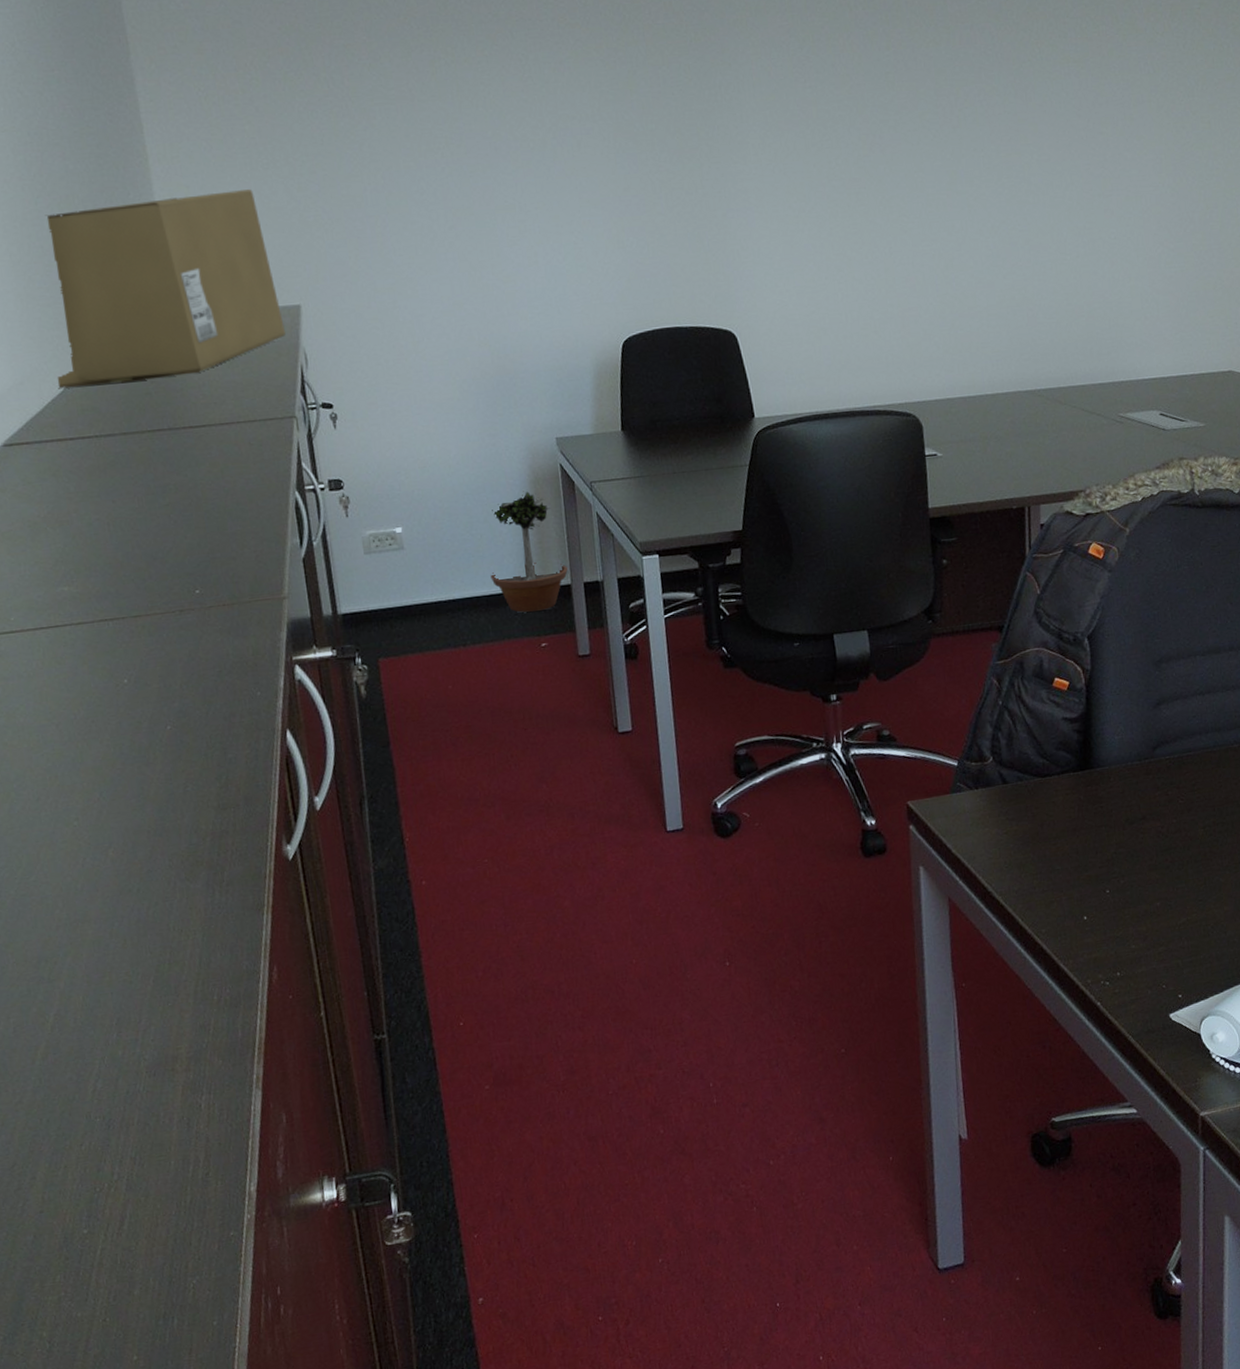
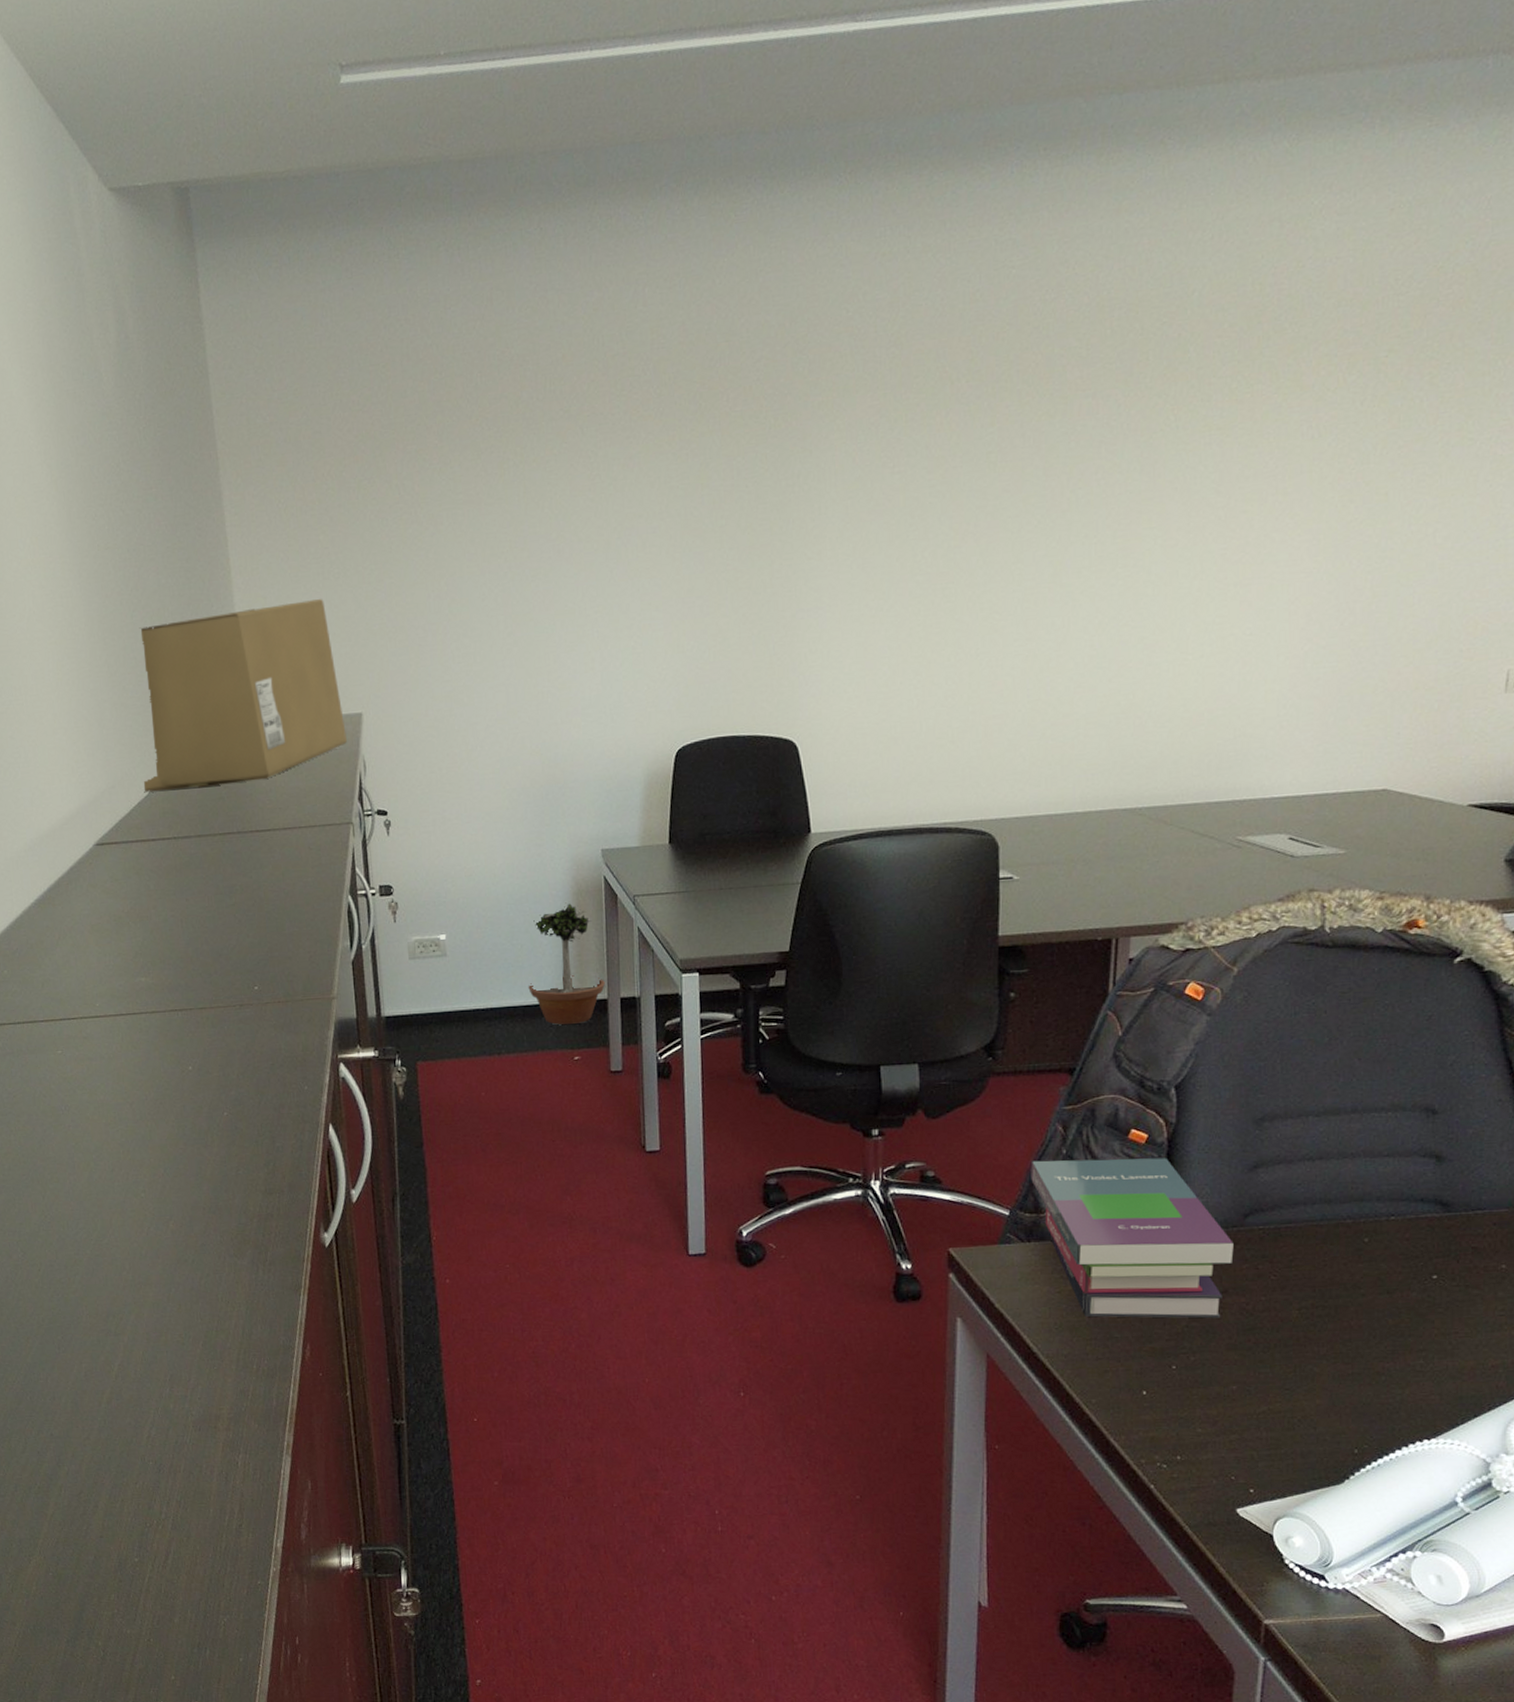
books: none [973,701,1148,853] -> present [1031,1158,1234,1319]

